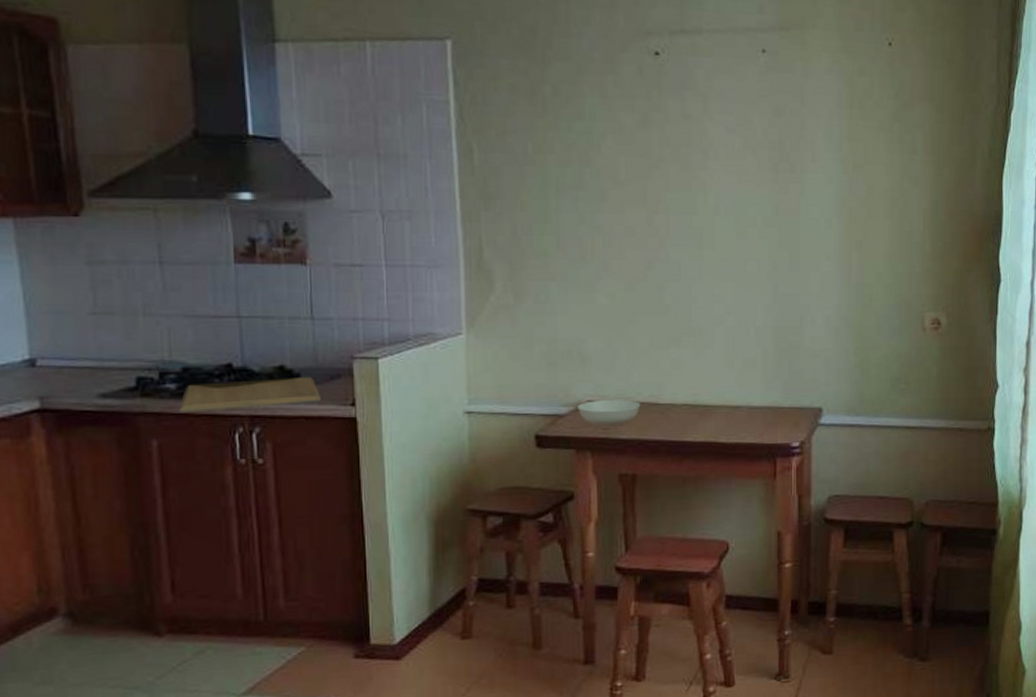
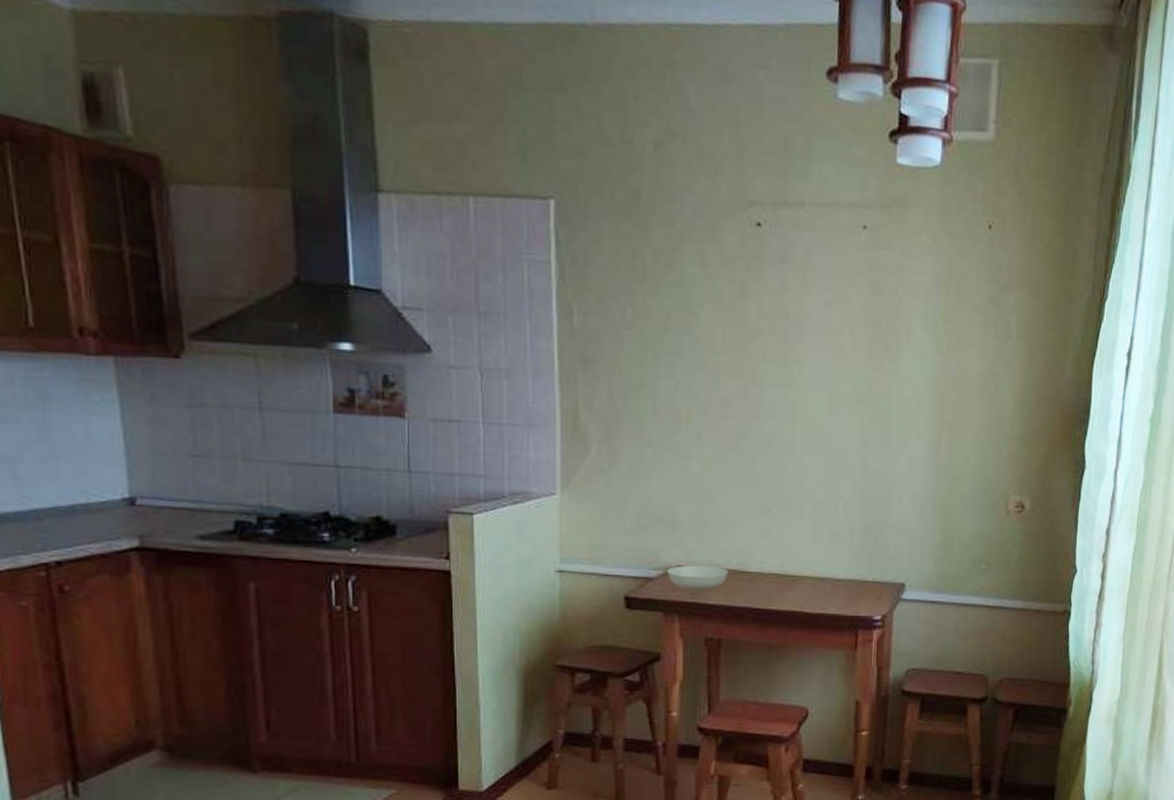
chopping board: present [179,376,322,413] -> none [277,528,417,559]

